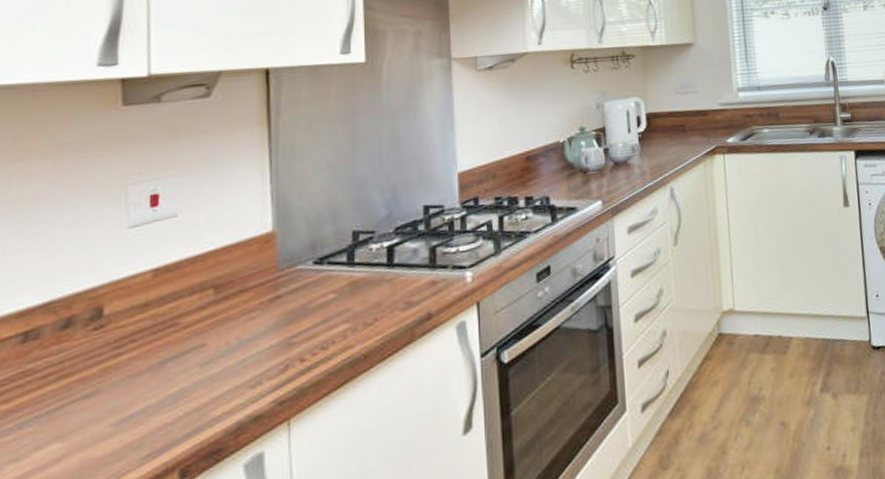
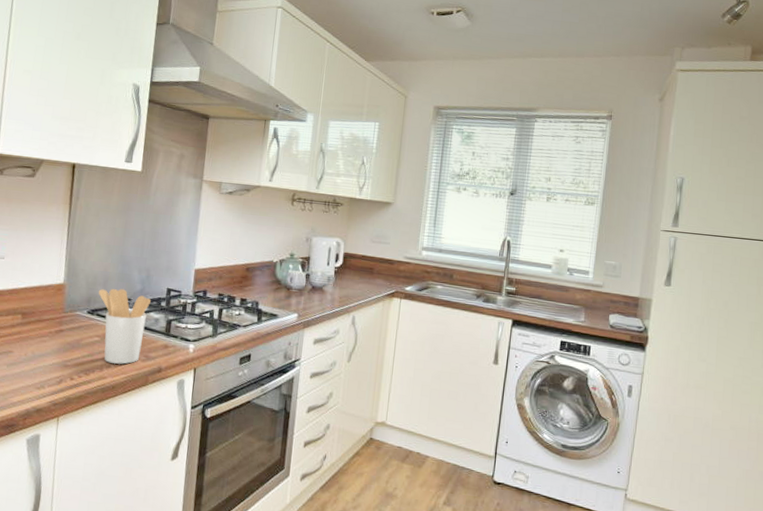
utensil holder: none [325,220,403,325] -> present [98,288,151,364]

